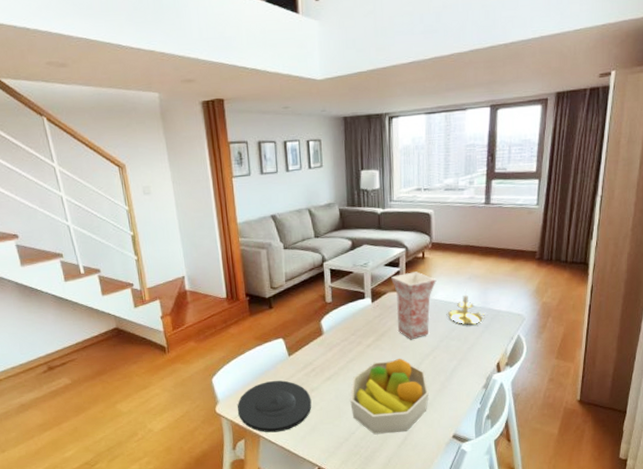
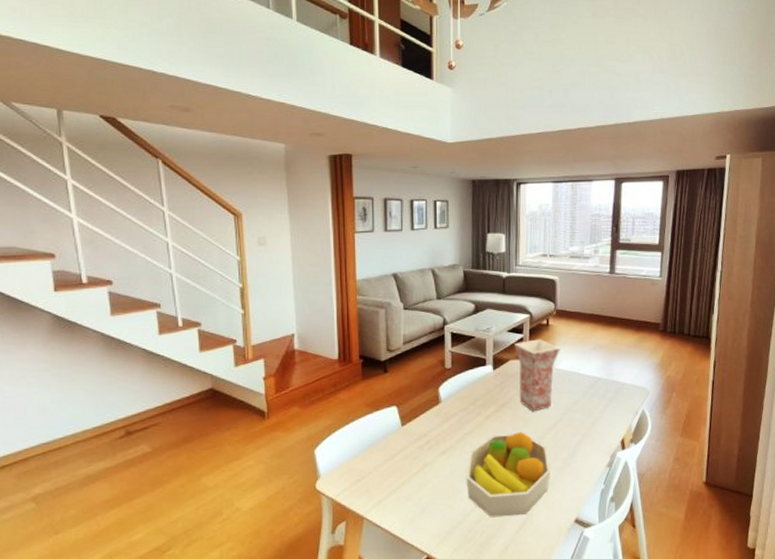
plate: present [237,380,312,433] -> none [340,453,424,514]
candle holder: present [447,286,488,325] -> none [571,357,613,398]

